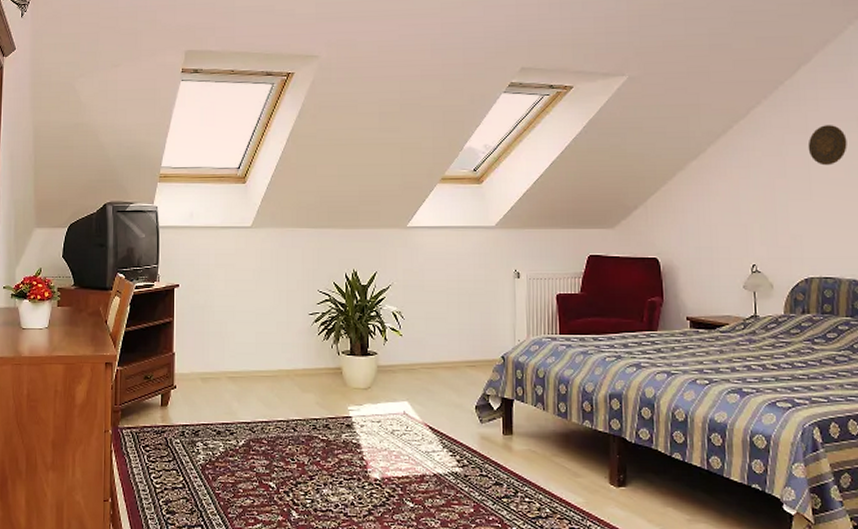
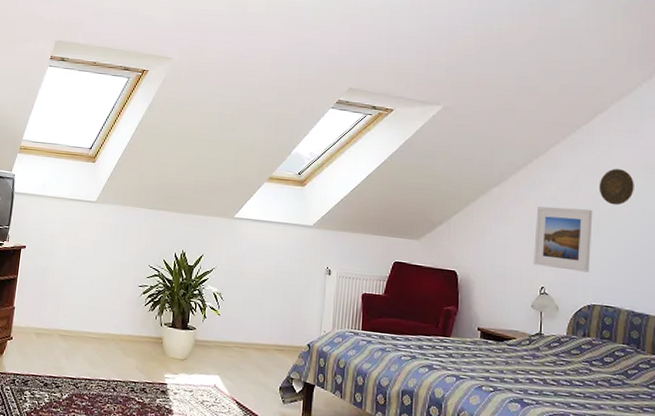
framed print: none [741,173,804,243] -> present [533,206,593,273]

